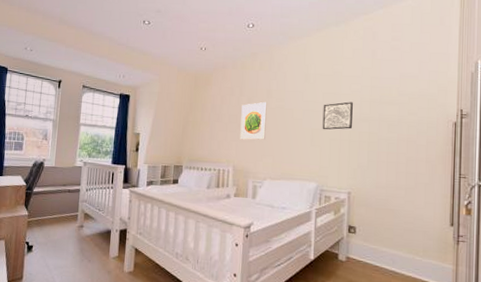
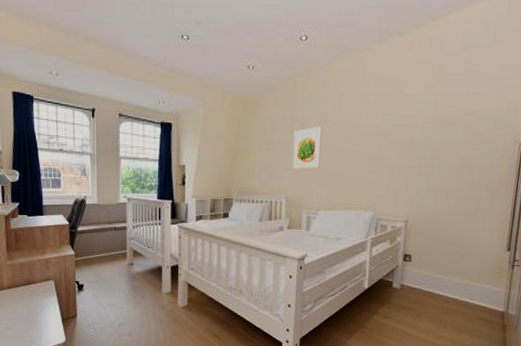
wall art: present [322,102,353,130] -> none [380,124,415,156]

